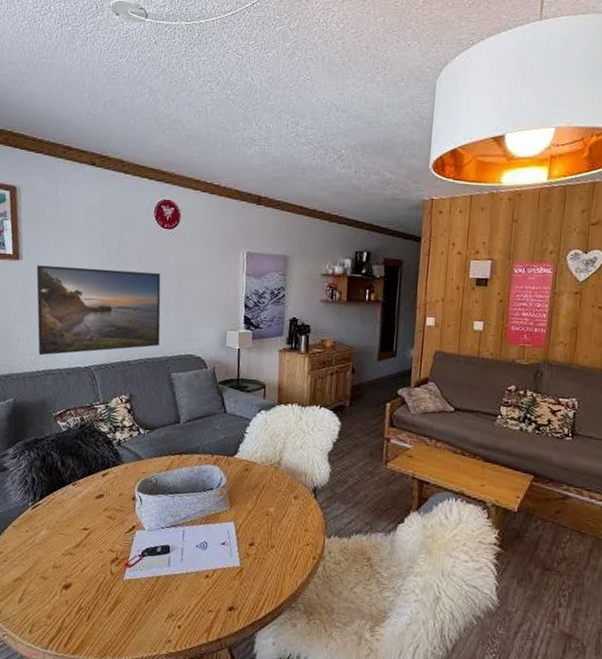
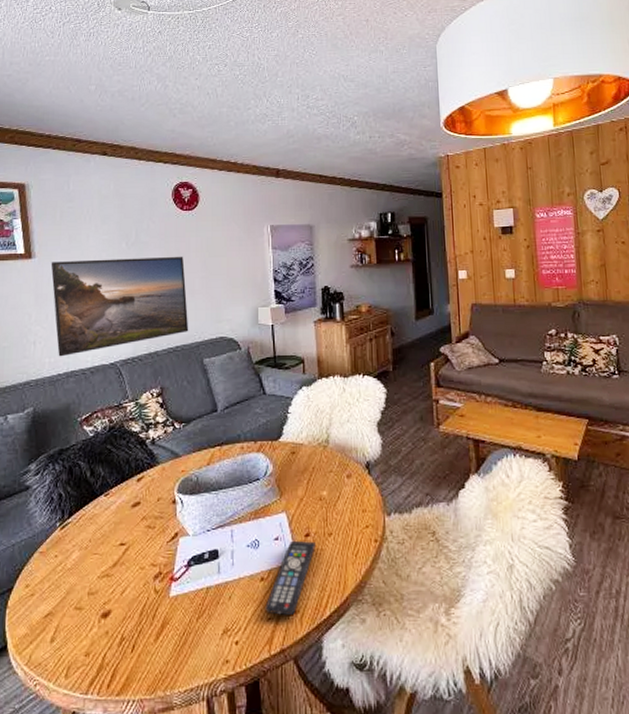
remote control: none [207,547,258,611] -> present [265,540,315,615]

